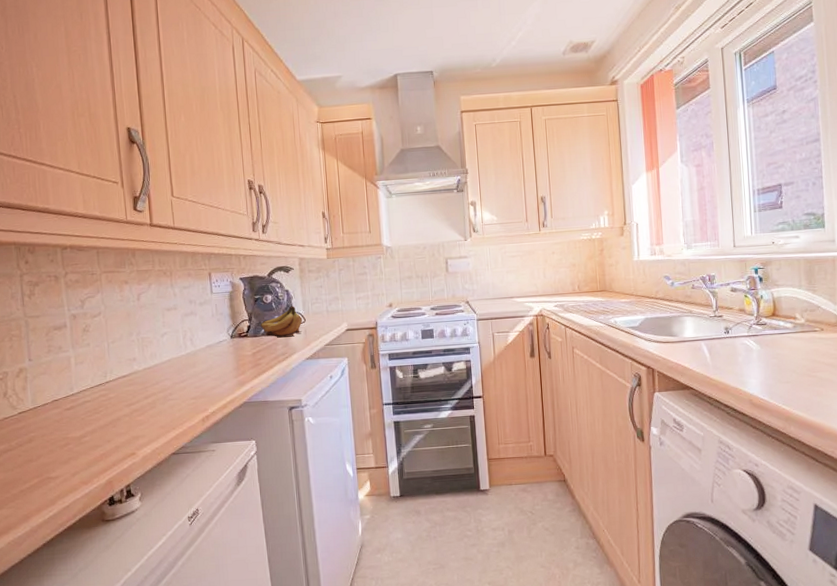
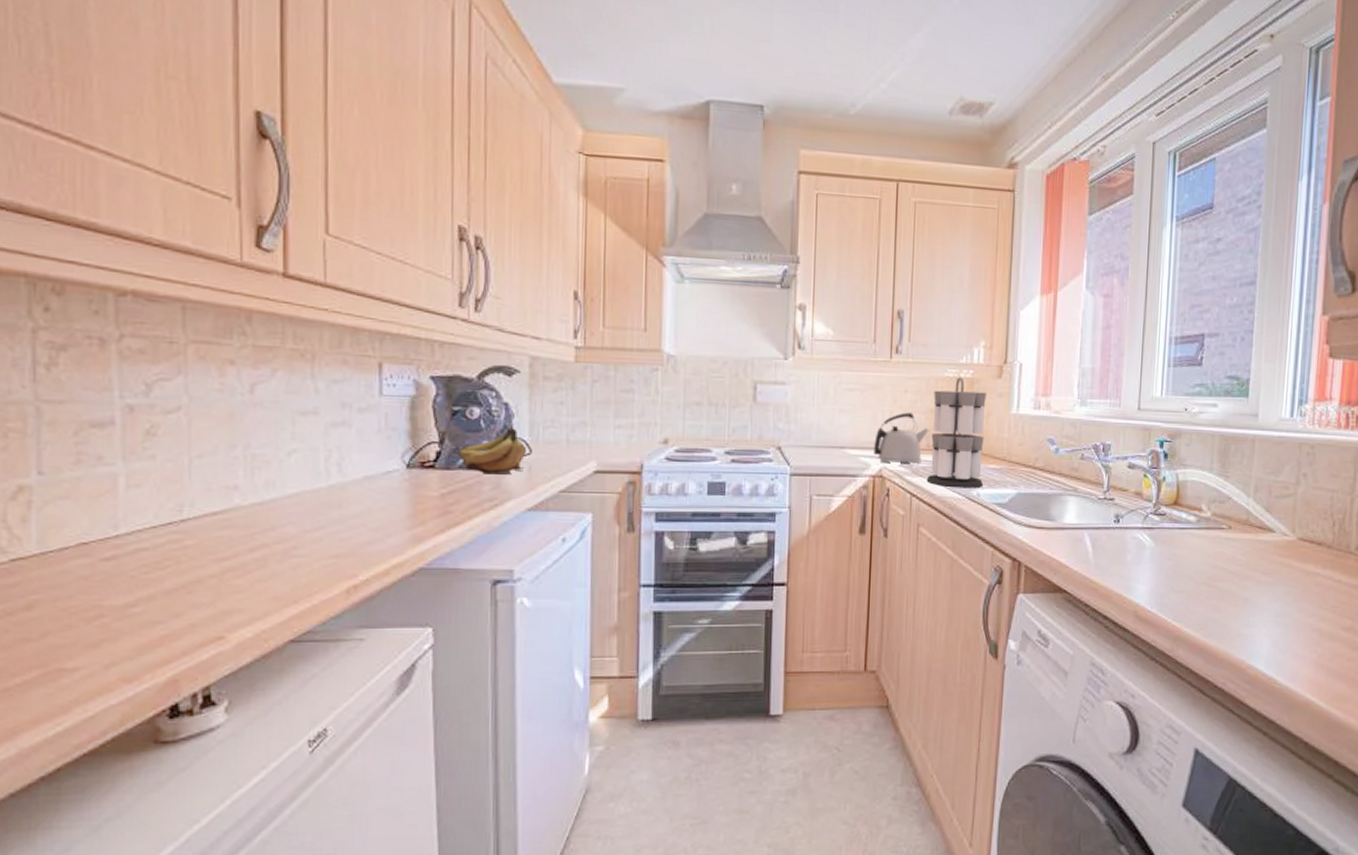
kettle: none [534,268,574,306] -> present [874,412,930,465]
spice rack: none [574,238,618,319] -> present [926,377,987,489]

